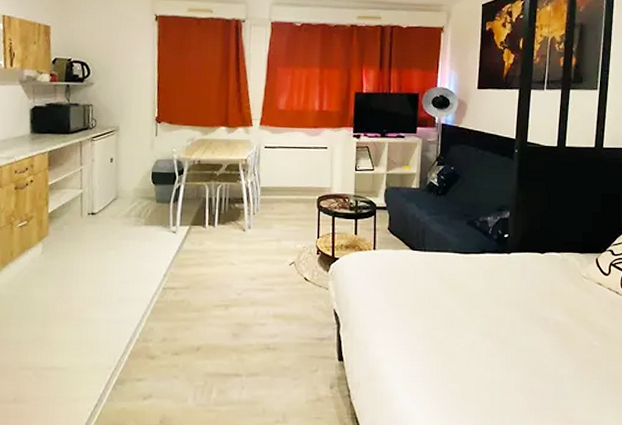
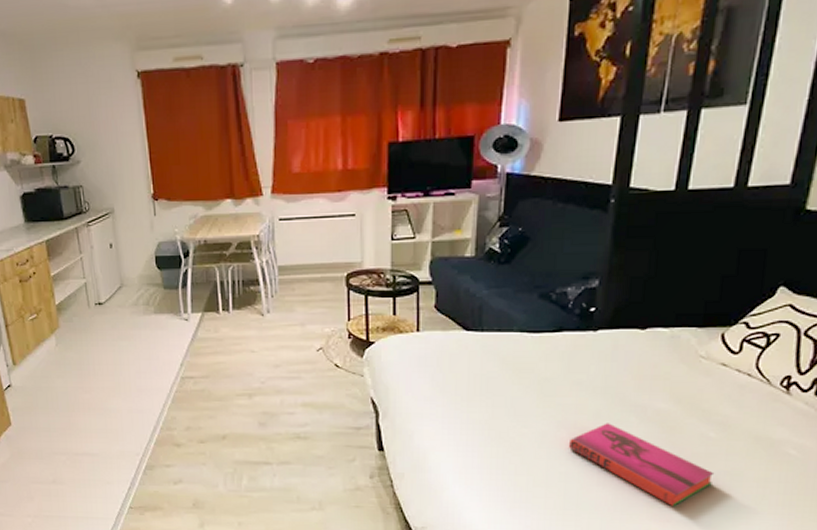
hardback book: none [493,333,601,409] -> present [569,423,715,507]

